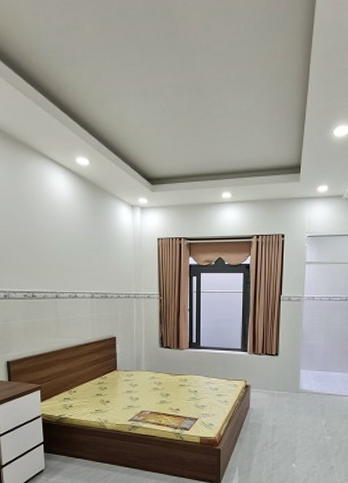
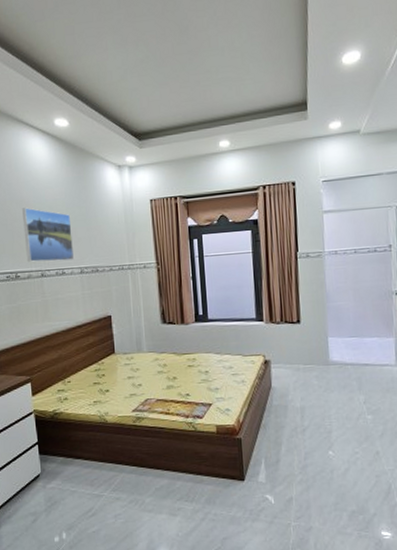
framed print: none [41,235,87,285] -> present [21,207,75,262]

